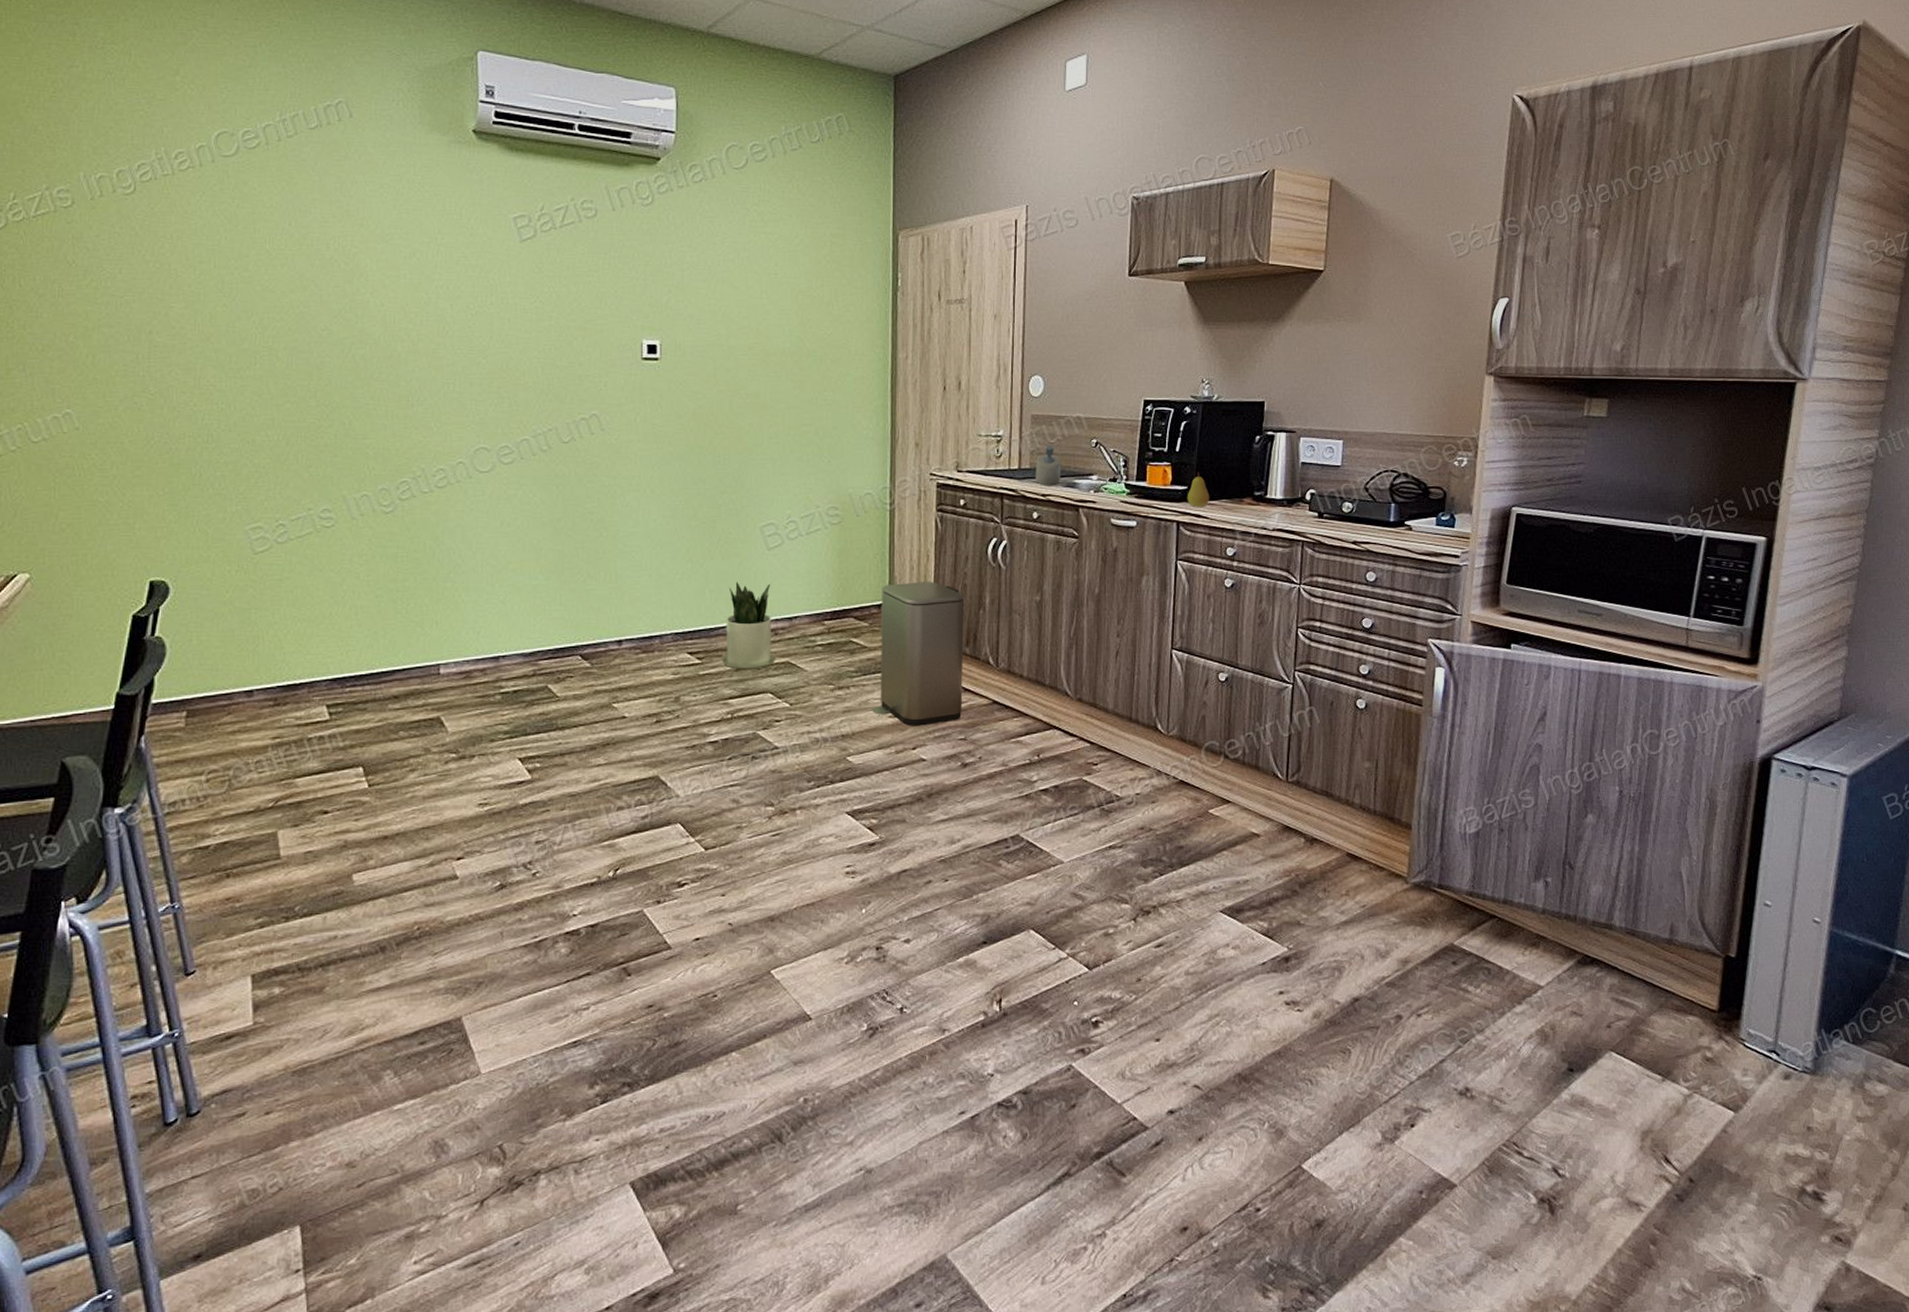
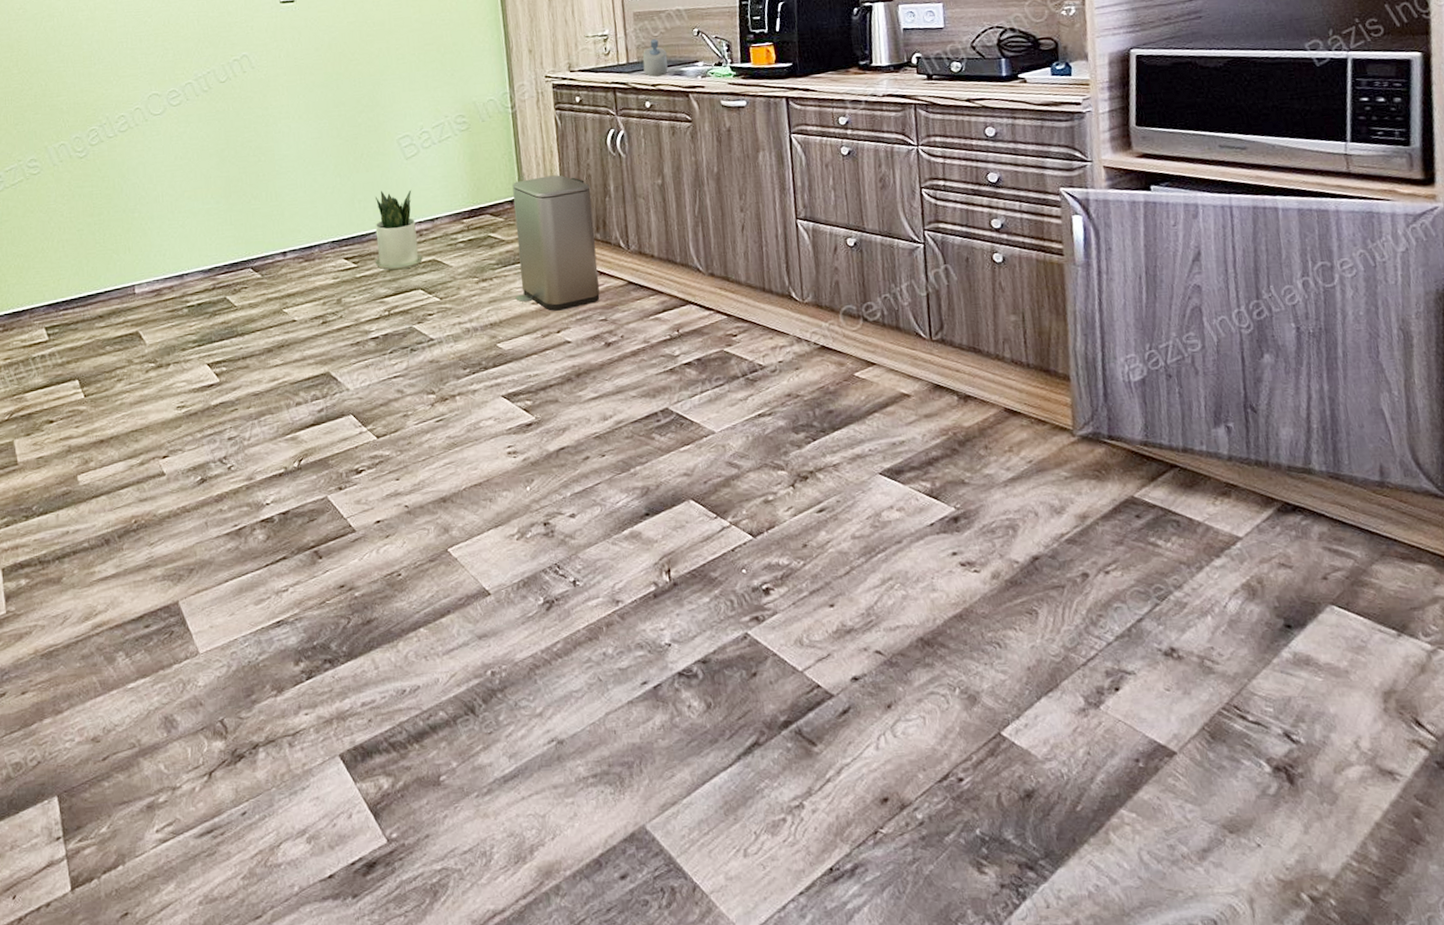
fruit: present [1187,472,1210,507] -> none [792,48,816,82]

